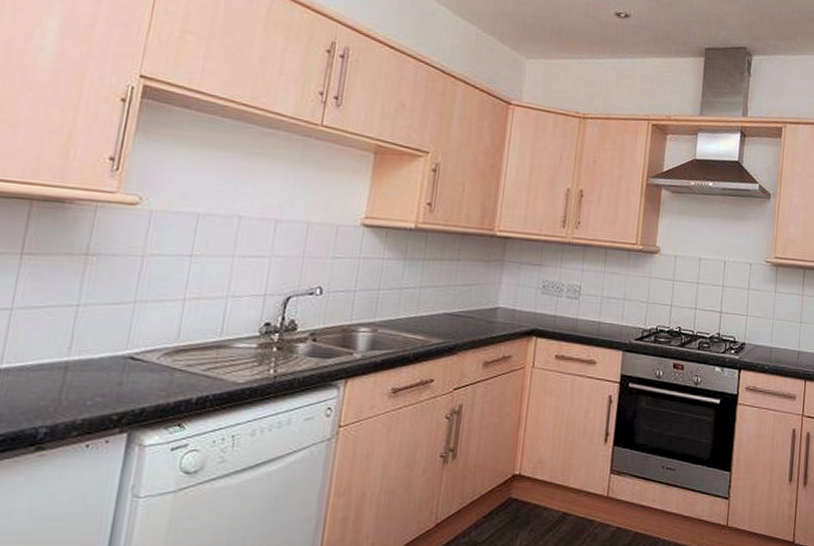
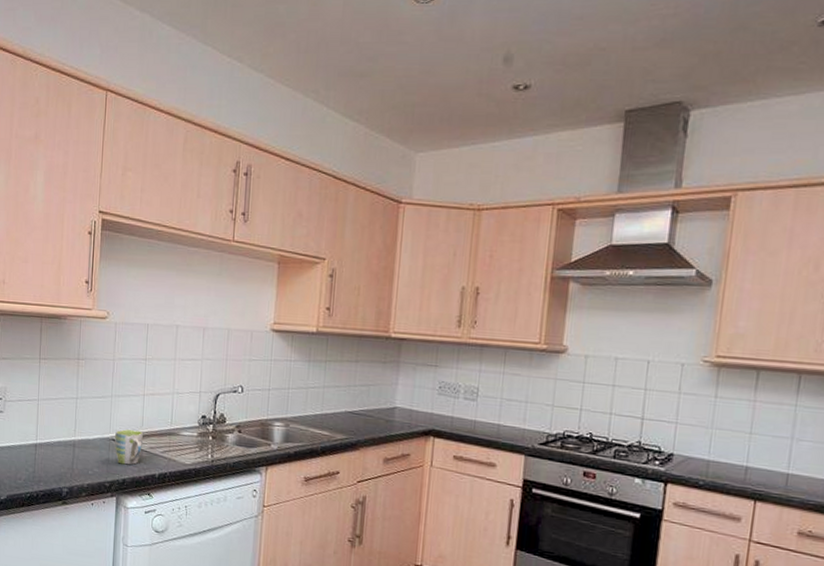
mug: none [132,344,178,390] -> present [115,429,143,465]

